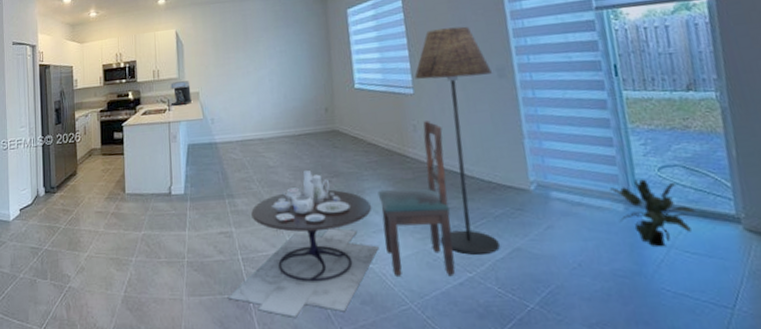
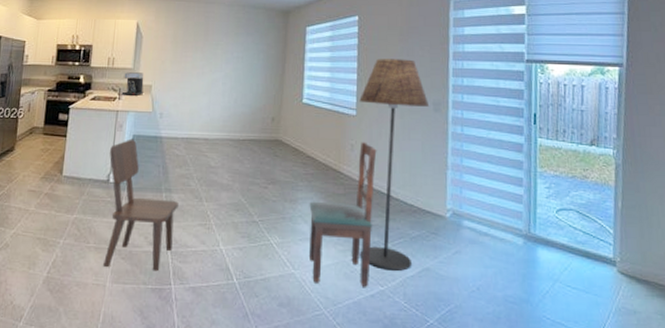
dining chair: none [168,148,243,280] -> present [103,138,179,272]
dining table: present [228,169,379,319] -> none [152,173,303,314]
potted plant: present [610,179,696,246] -> none [514,218,581,279]

